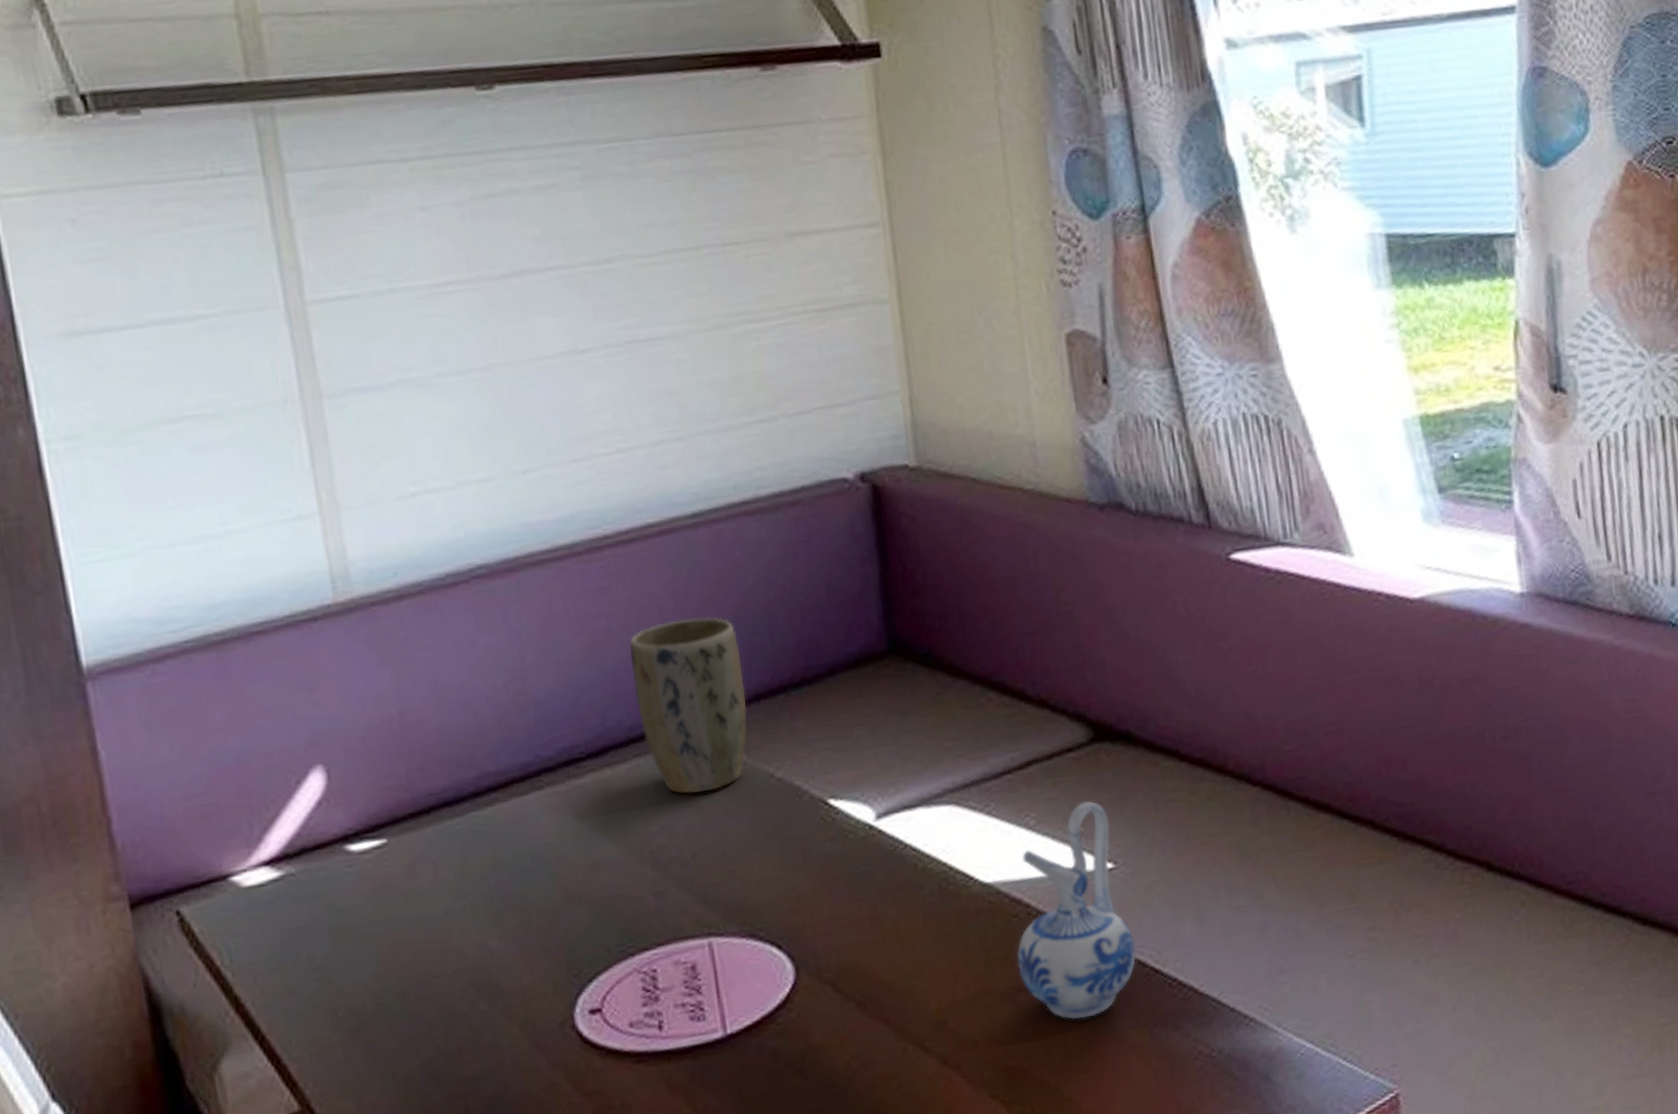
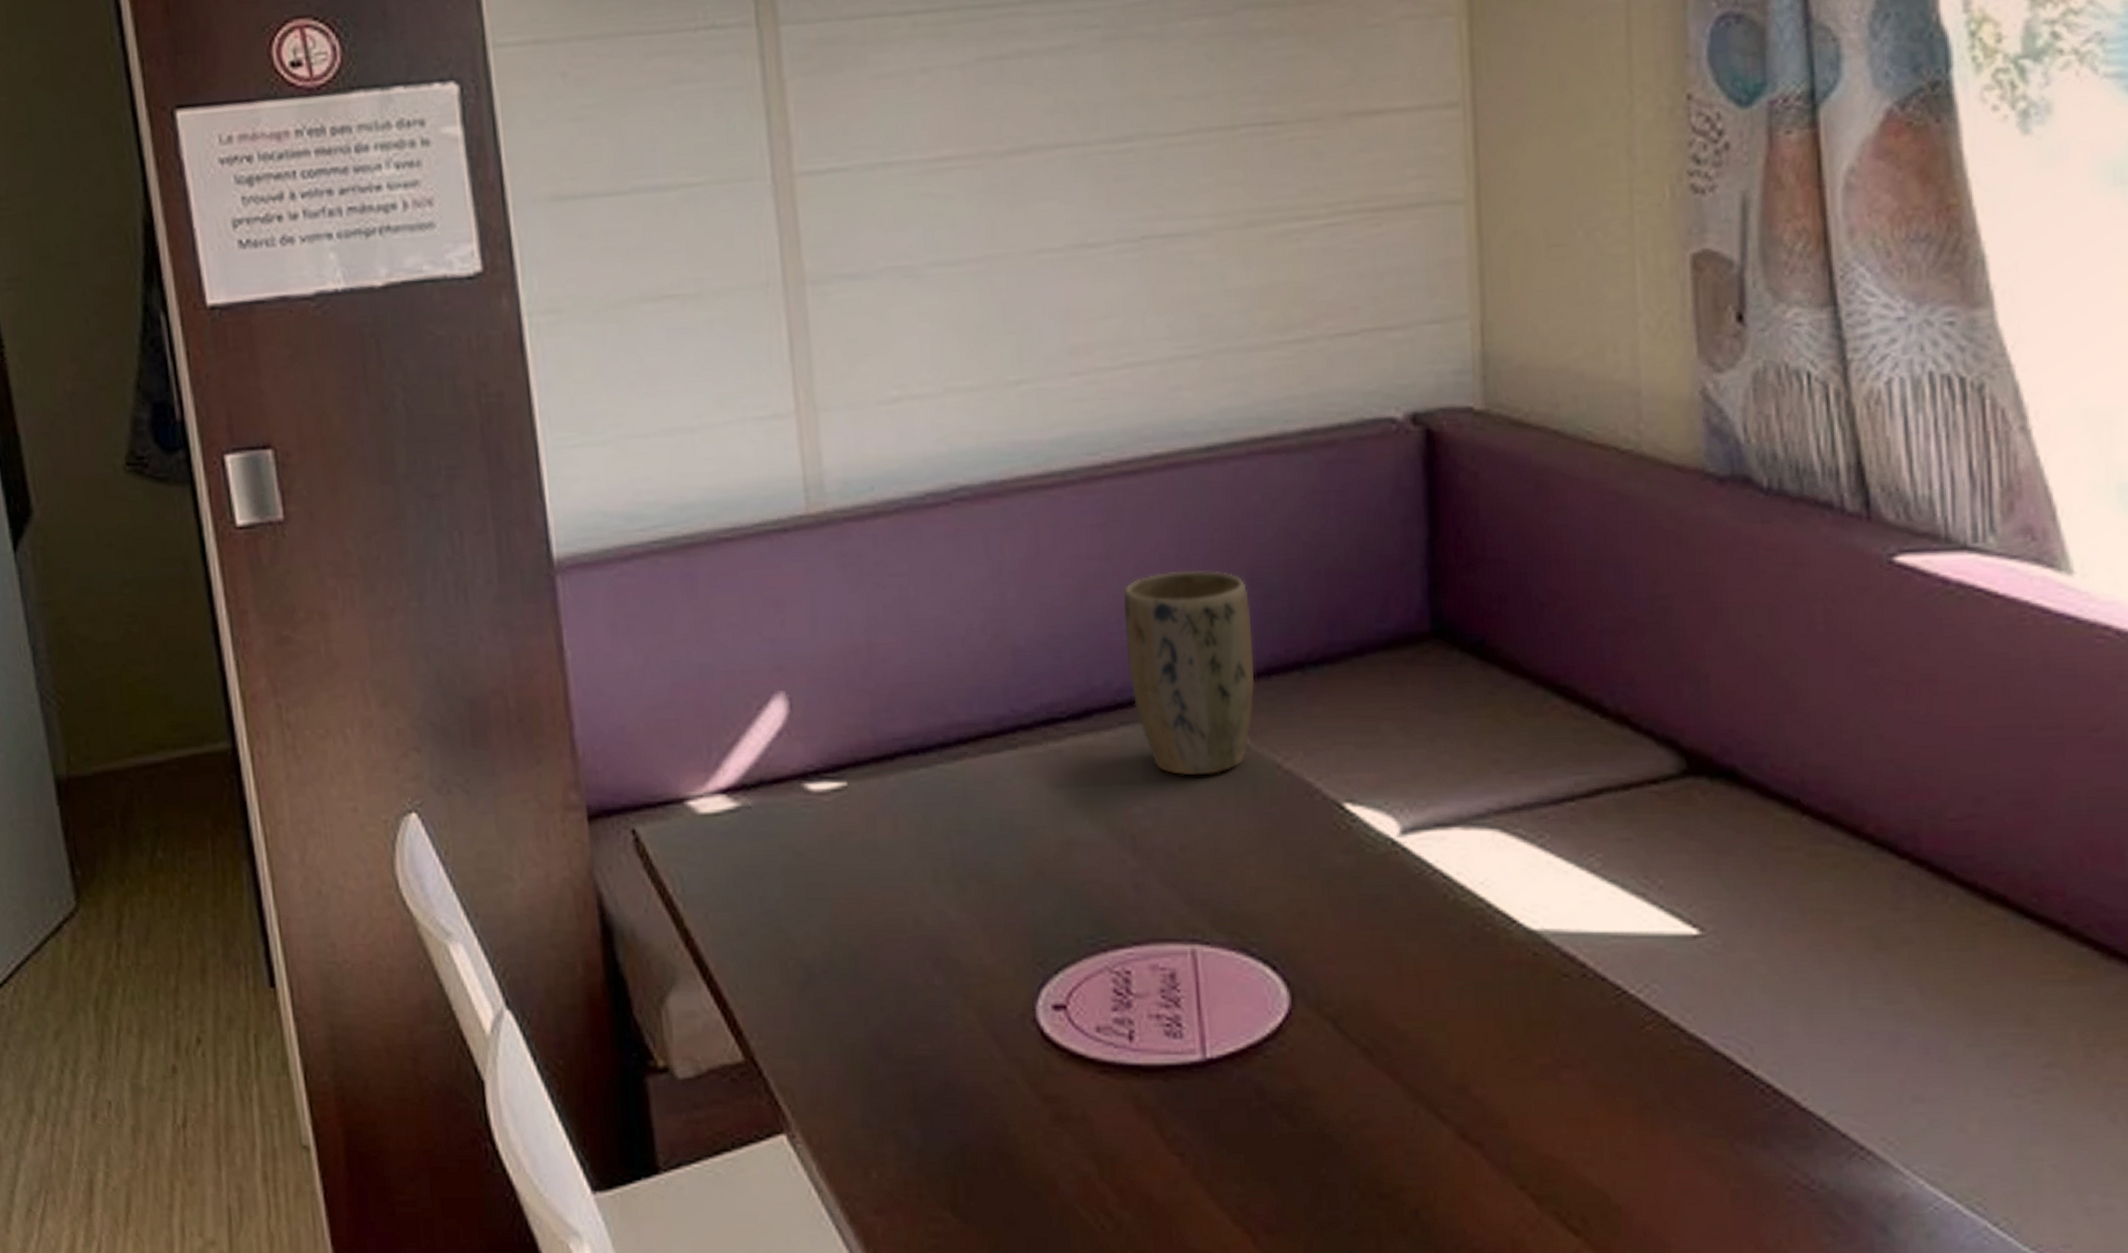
ceramic pitcher: present [1016,801,1137,1020] -> none [1564,847,1720,1114]

